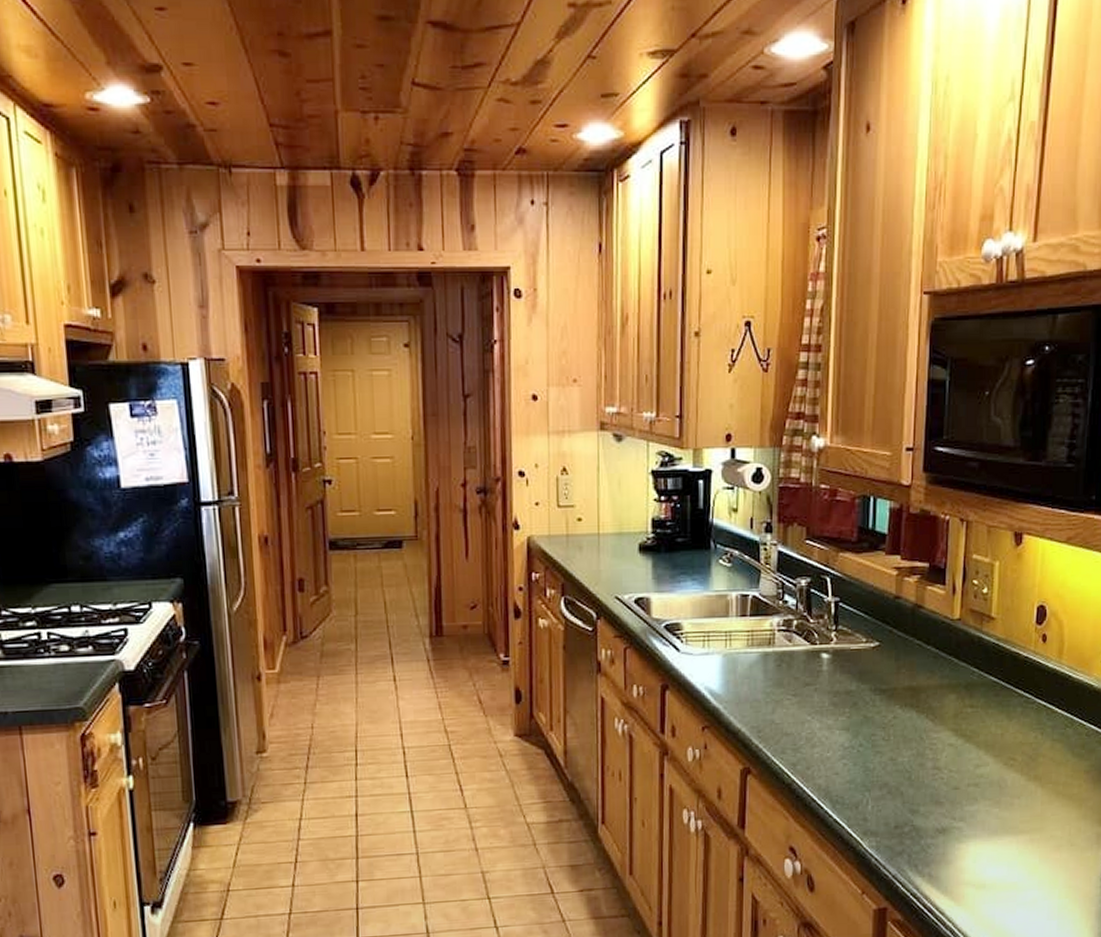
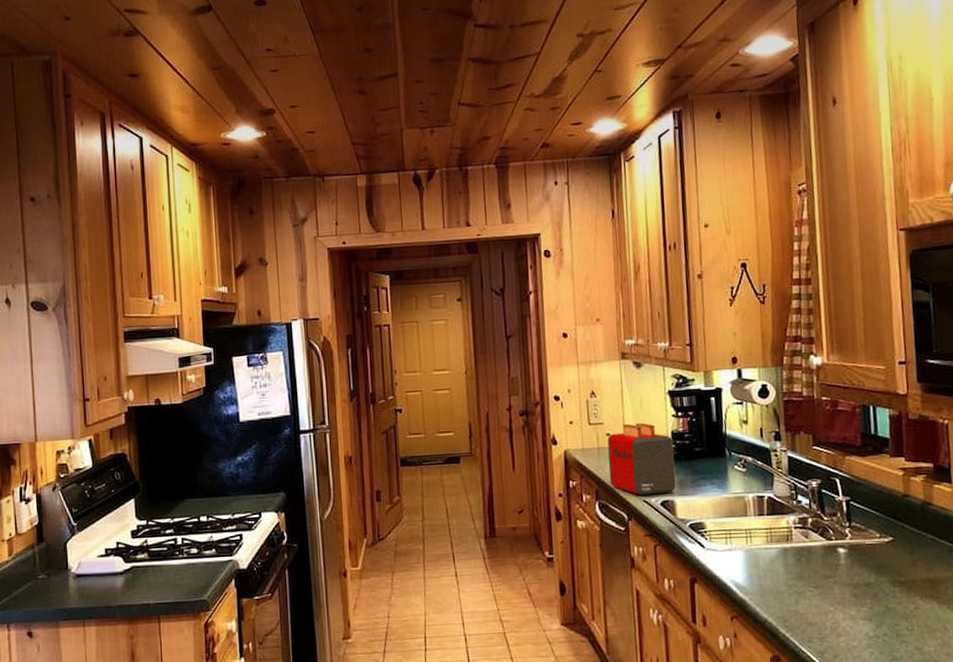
toaster: none [578,506,654,591] -> present [607,422,676,496]

